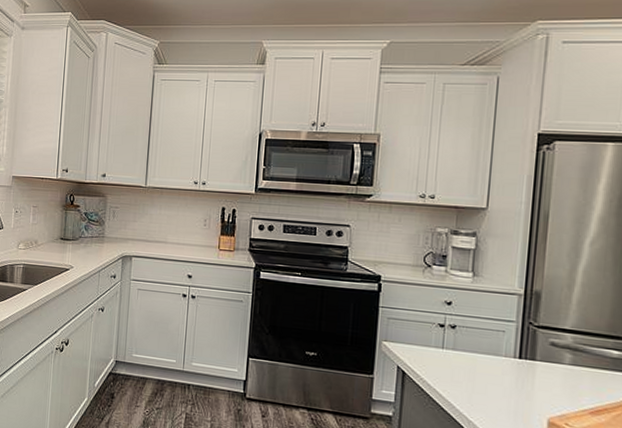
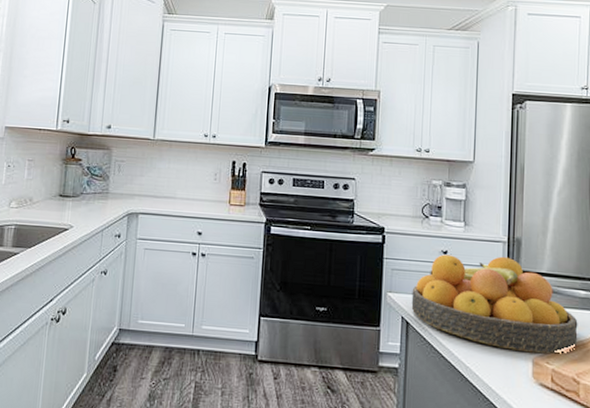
fruit bowl: none [408,305,608,416] -> present [411,254,578,354]

